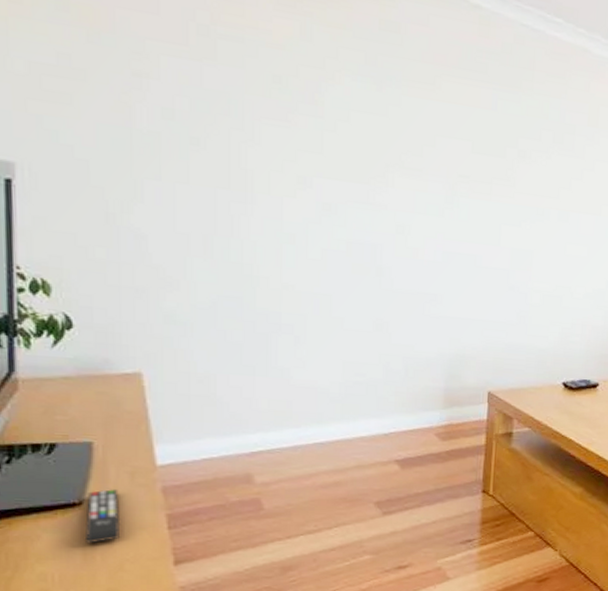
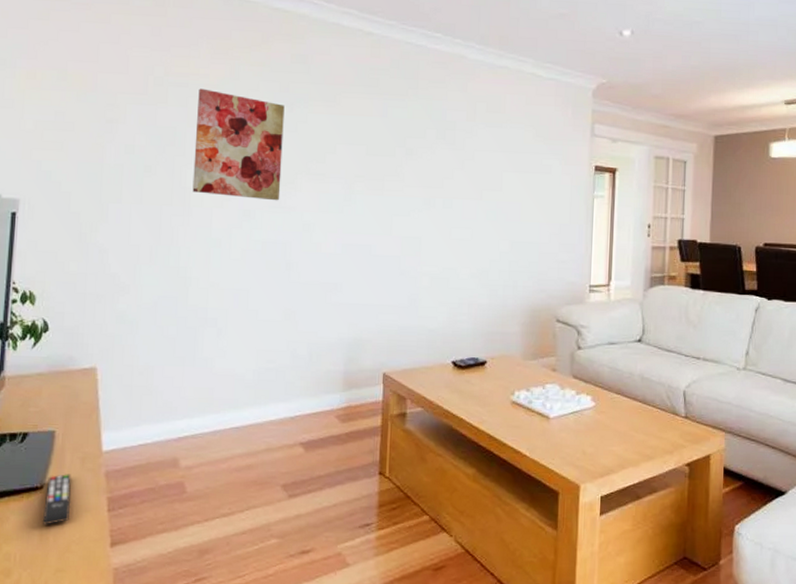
wall art: none [256,46,372,196] -> present [192,88,285,201]

